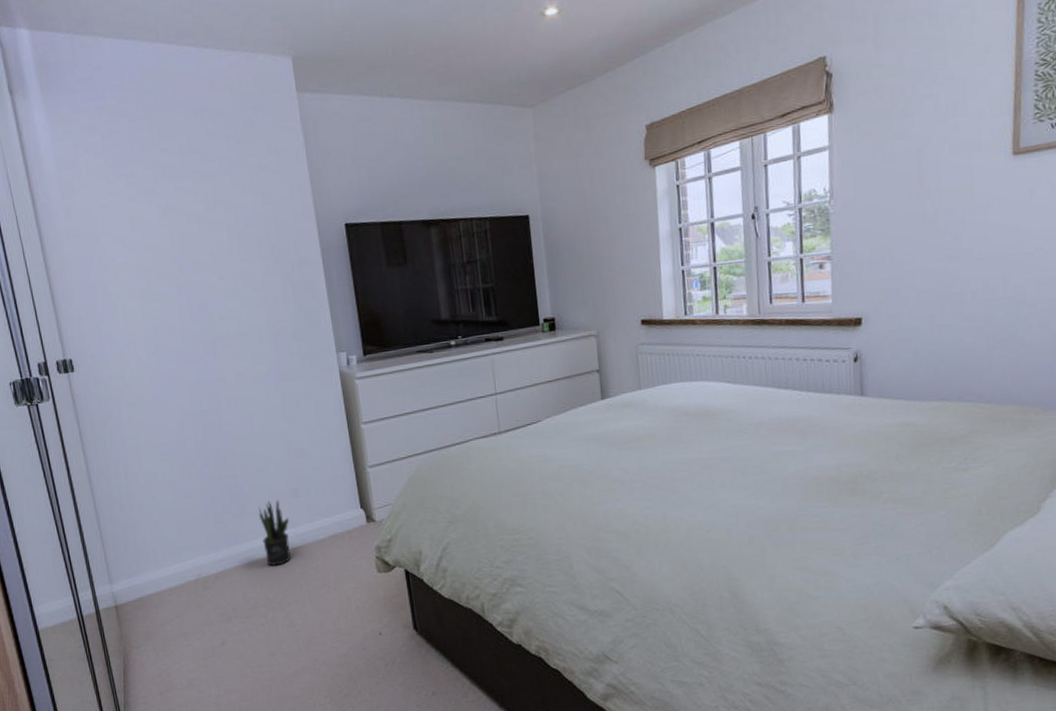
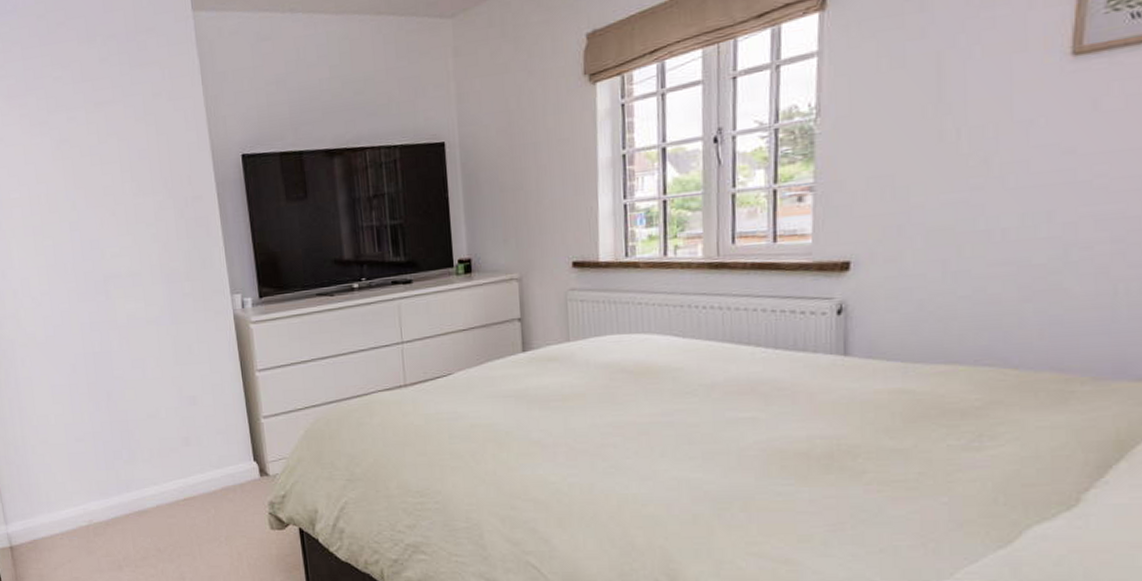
potted plant: present [257,499,291,566] -> none [148,448,182,516]

